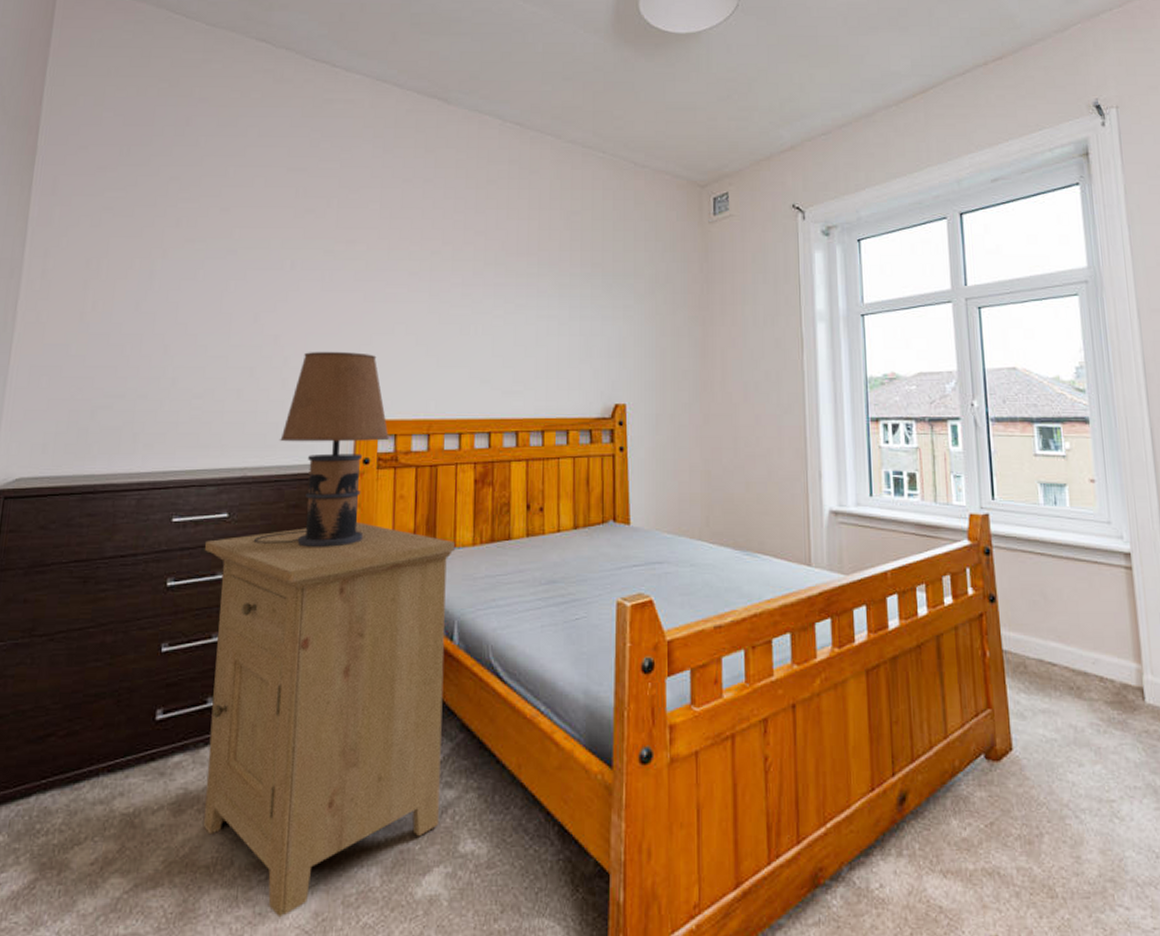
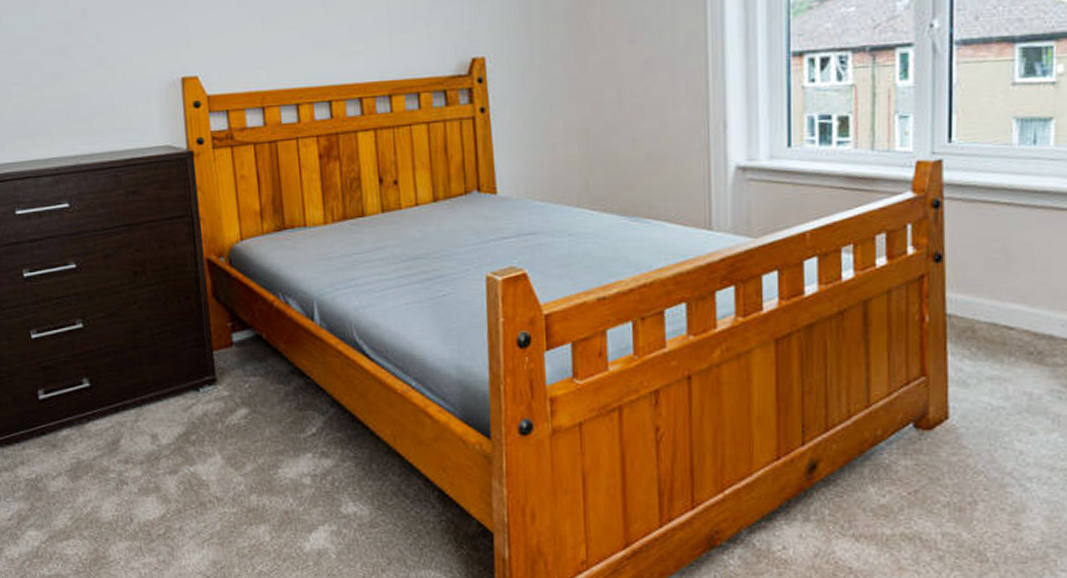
nightstand: present [204,522,455,918] -> none [52,206,319,565]
table lamp: present [254,351,390,547] -> none [99,20,222,233]

